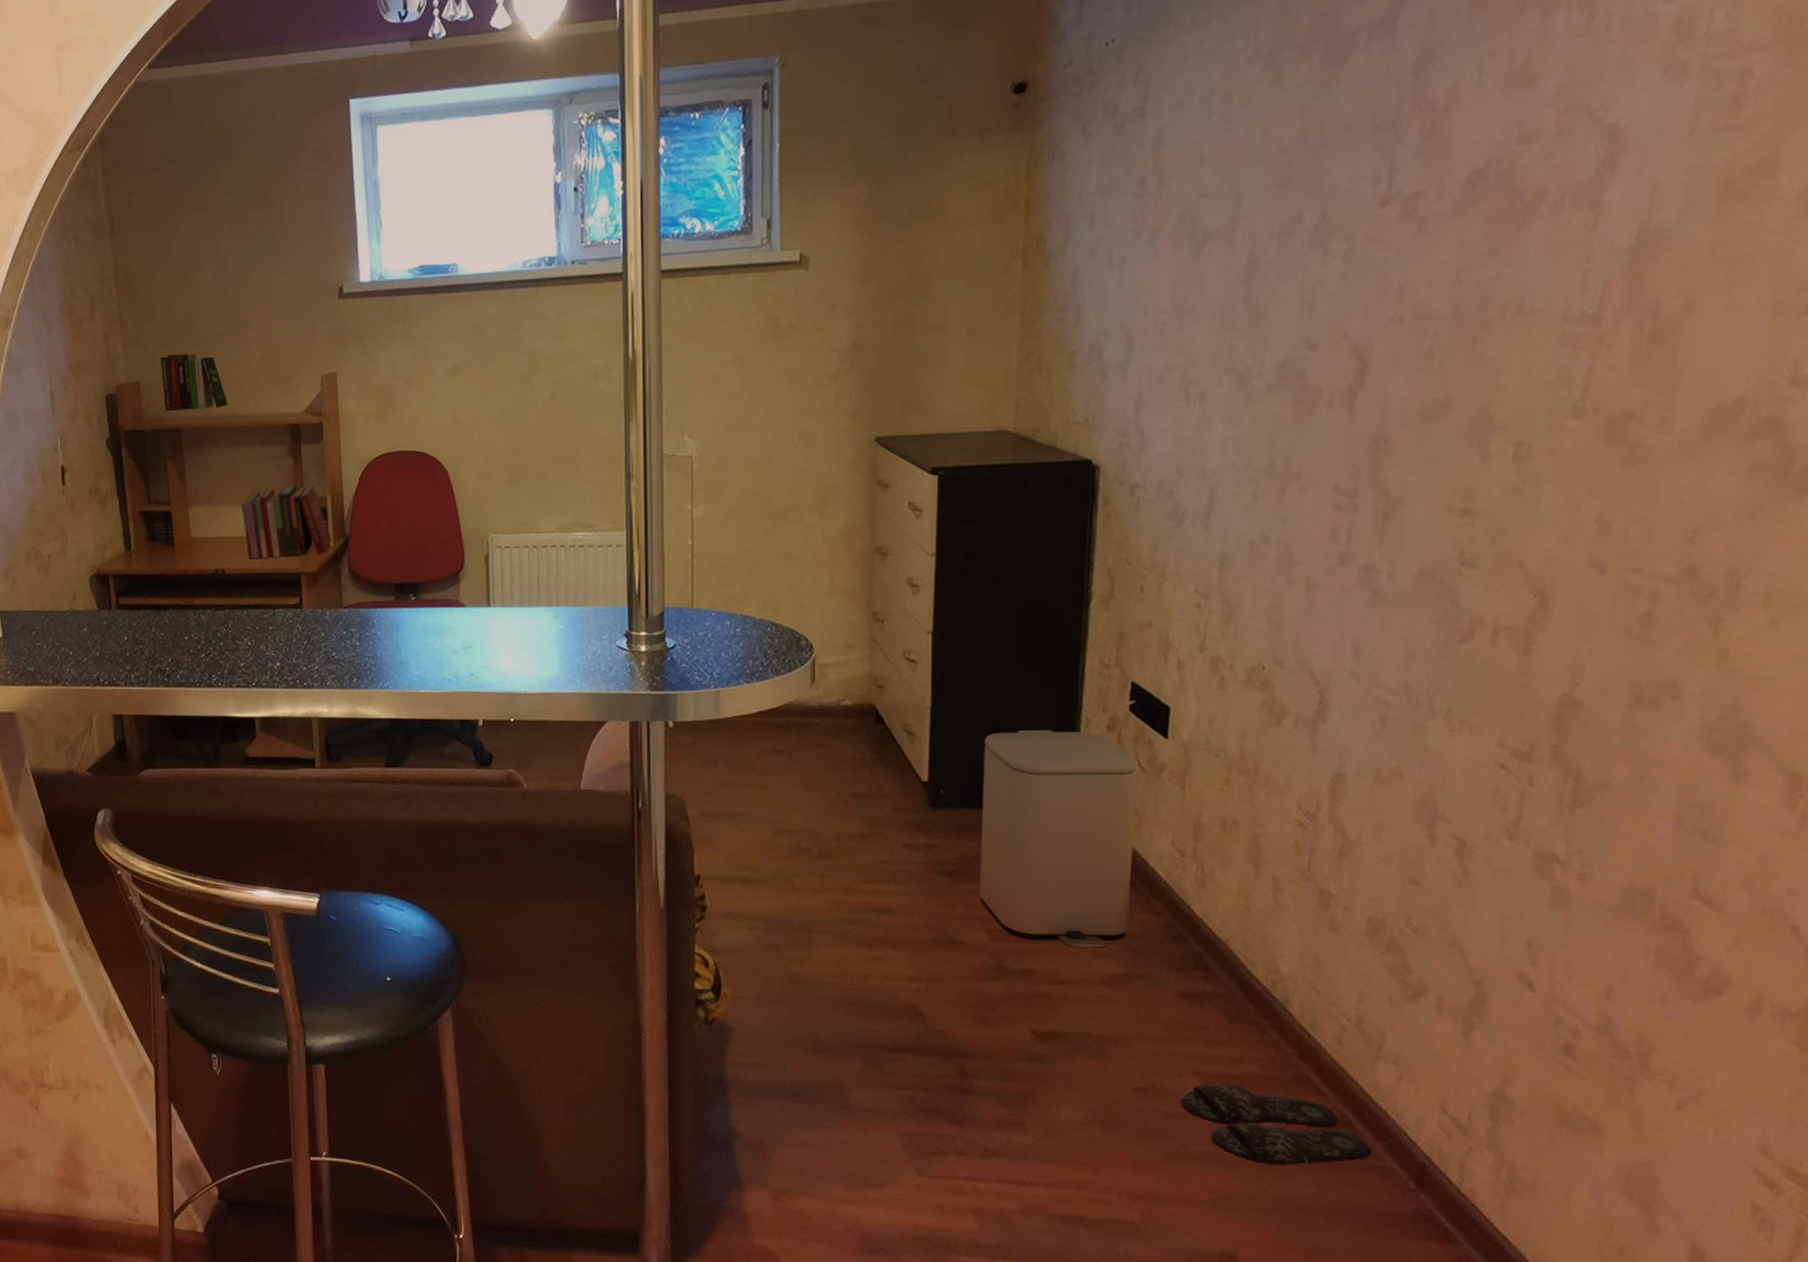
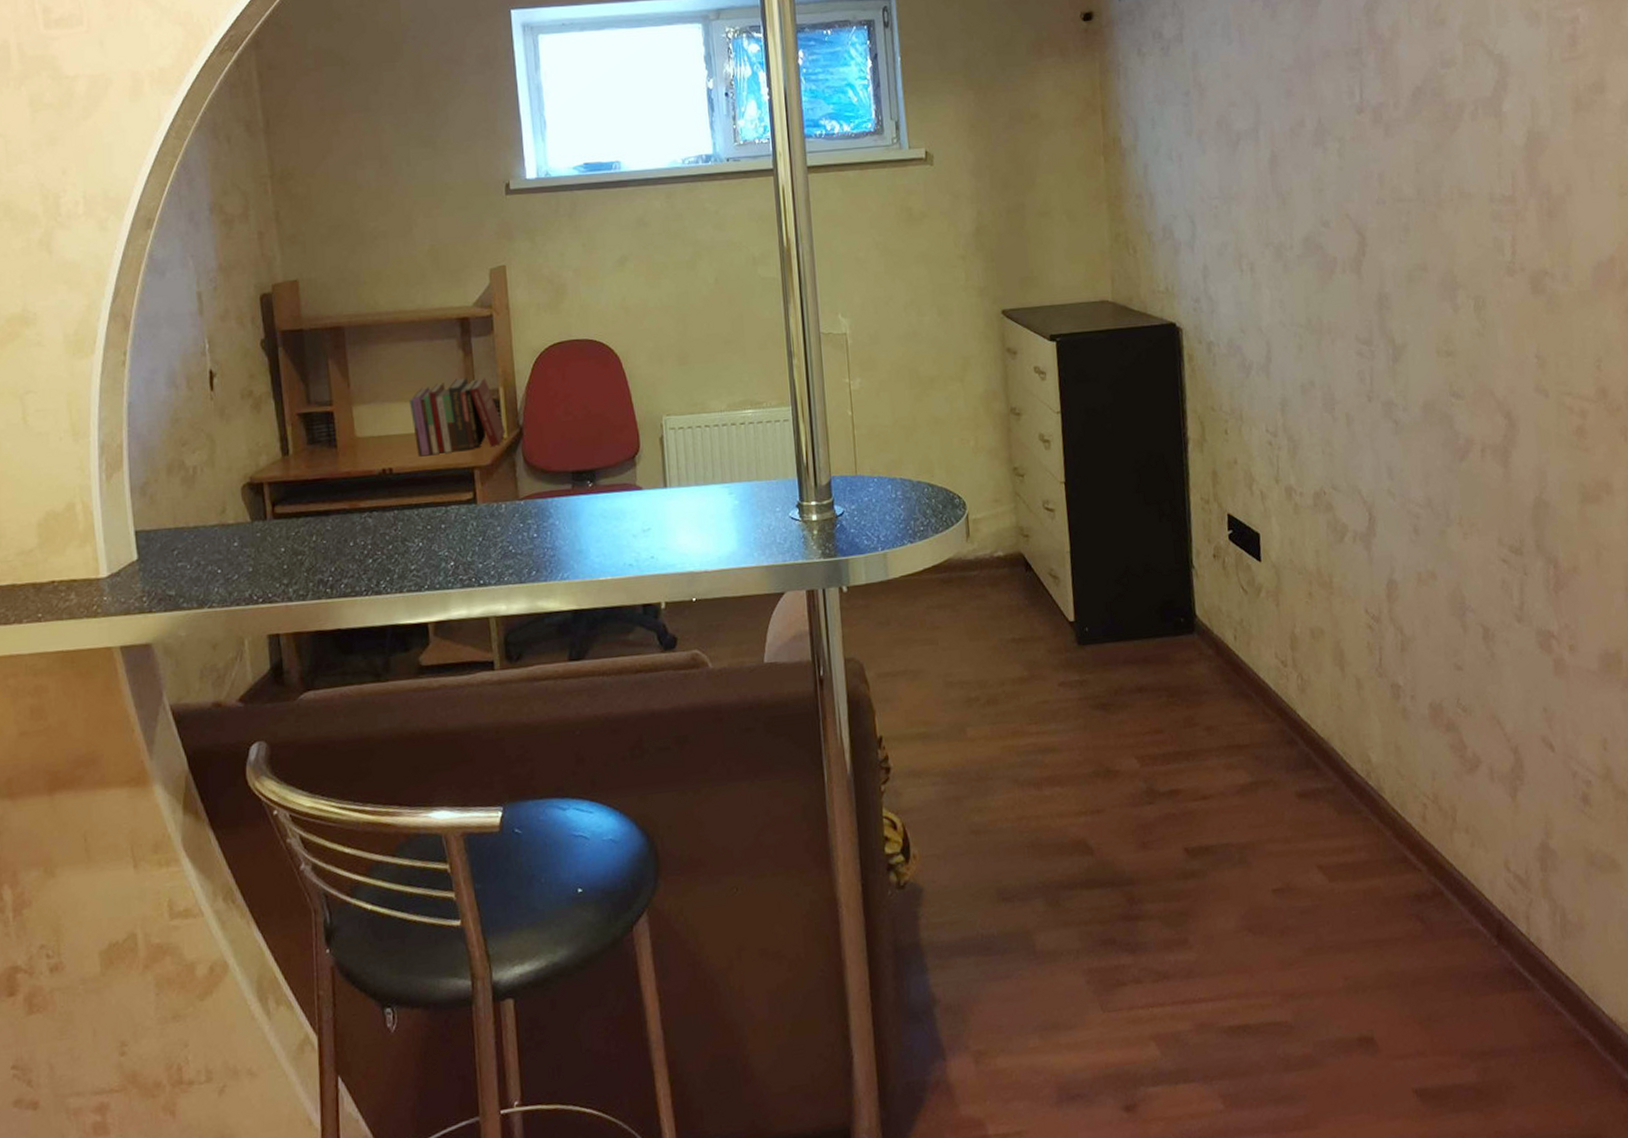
books: present [160,353,228,411] -> none [320,250,394,309]
pedal bin: present [979,729,1138,949] -> none [1116,562,1251,764]
slippers: present [1181,1082,1372,1165] -> none [1311,872,1461,944]

